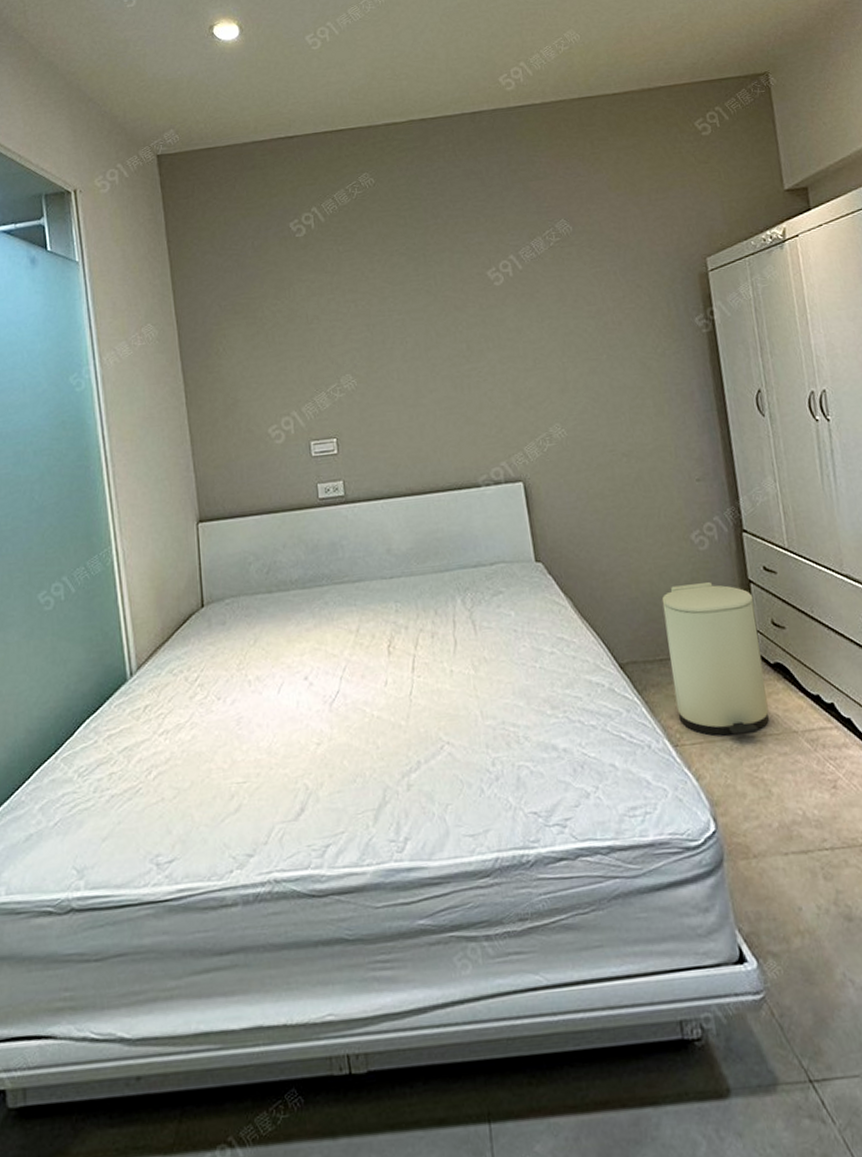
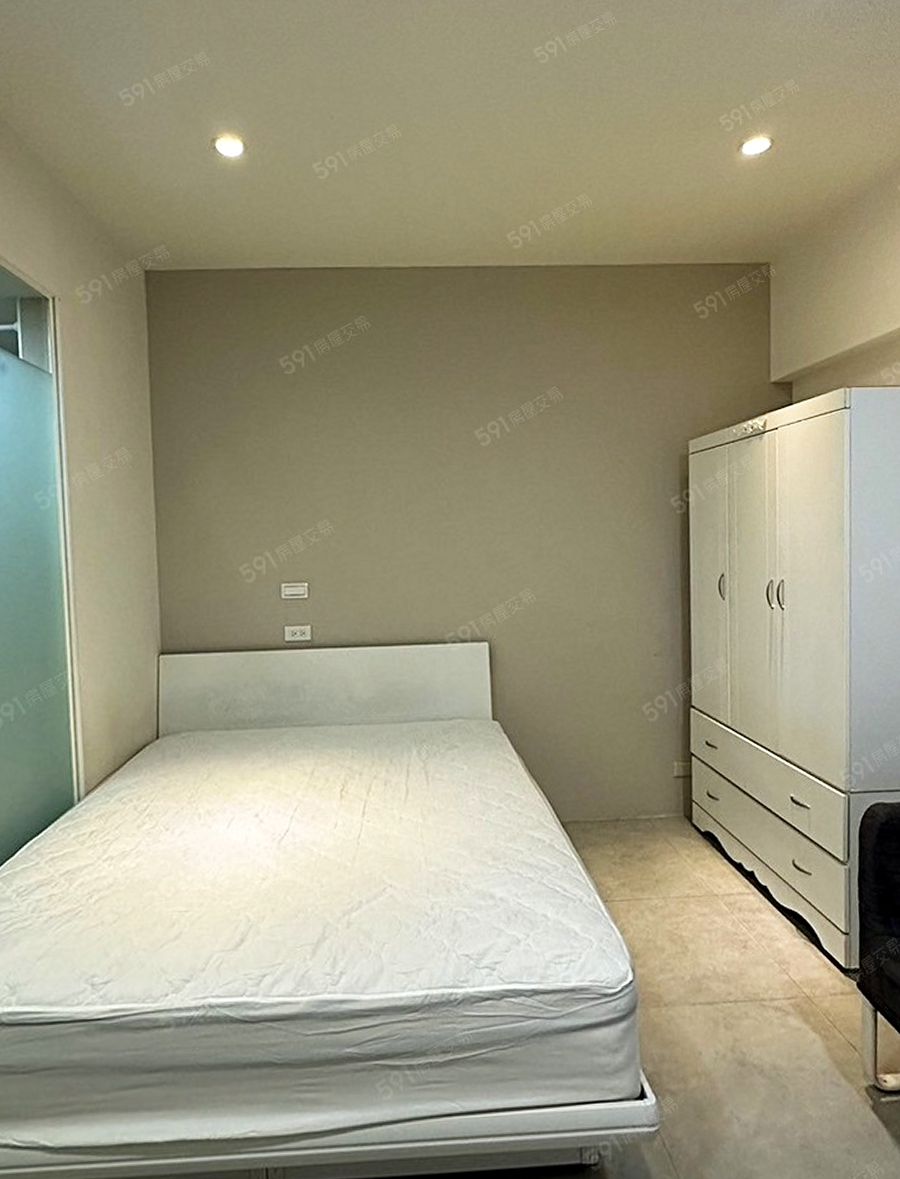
pedal bin: present [661,582,769,736] -> none [608,752,695,895]

